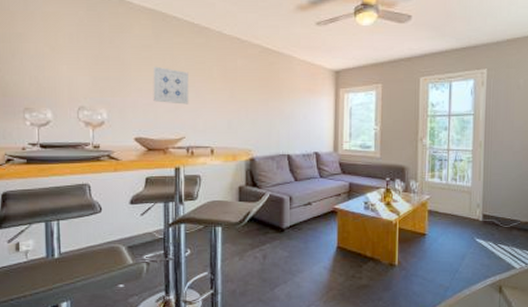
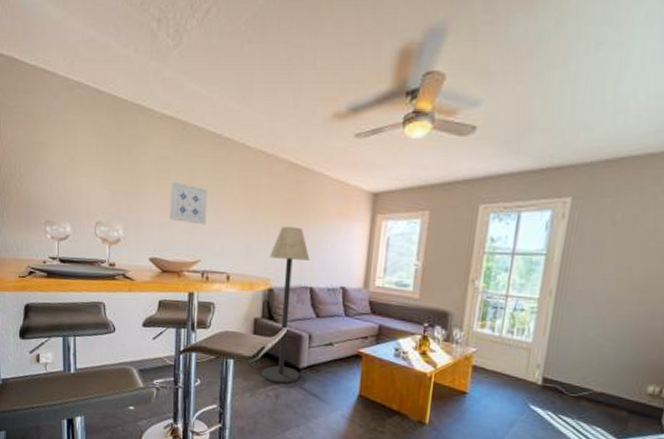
floor lamp: none [249,102,286,244] -> present [261,226,310,384]

